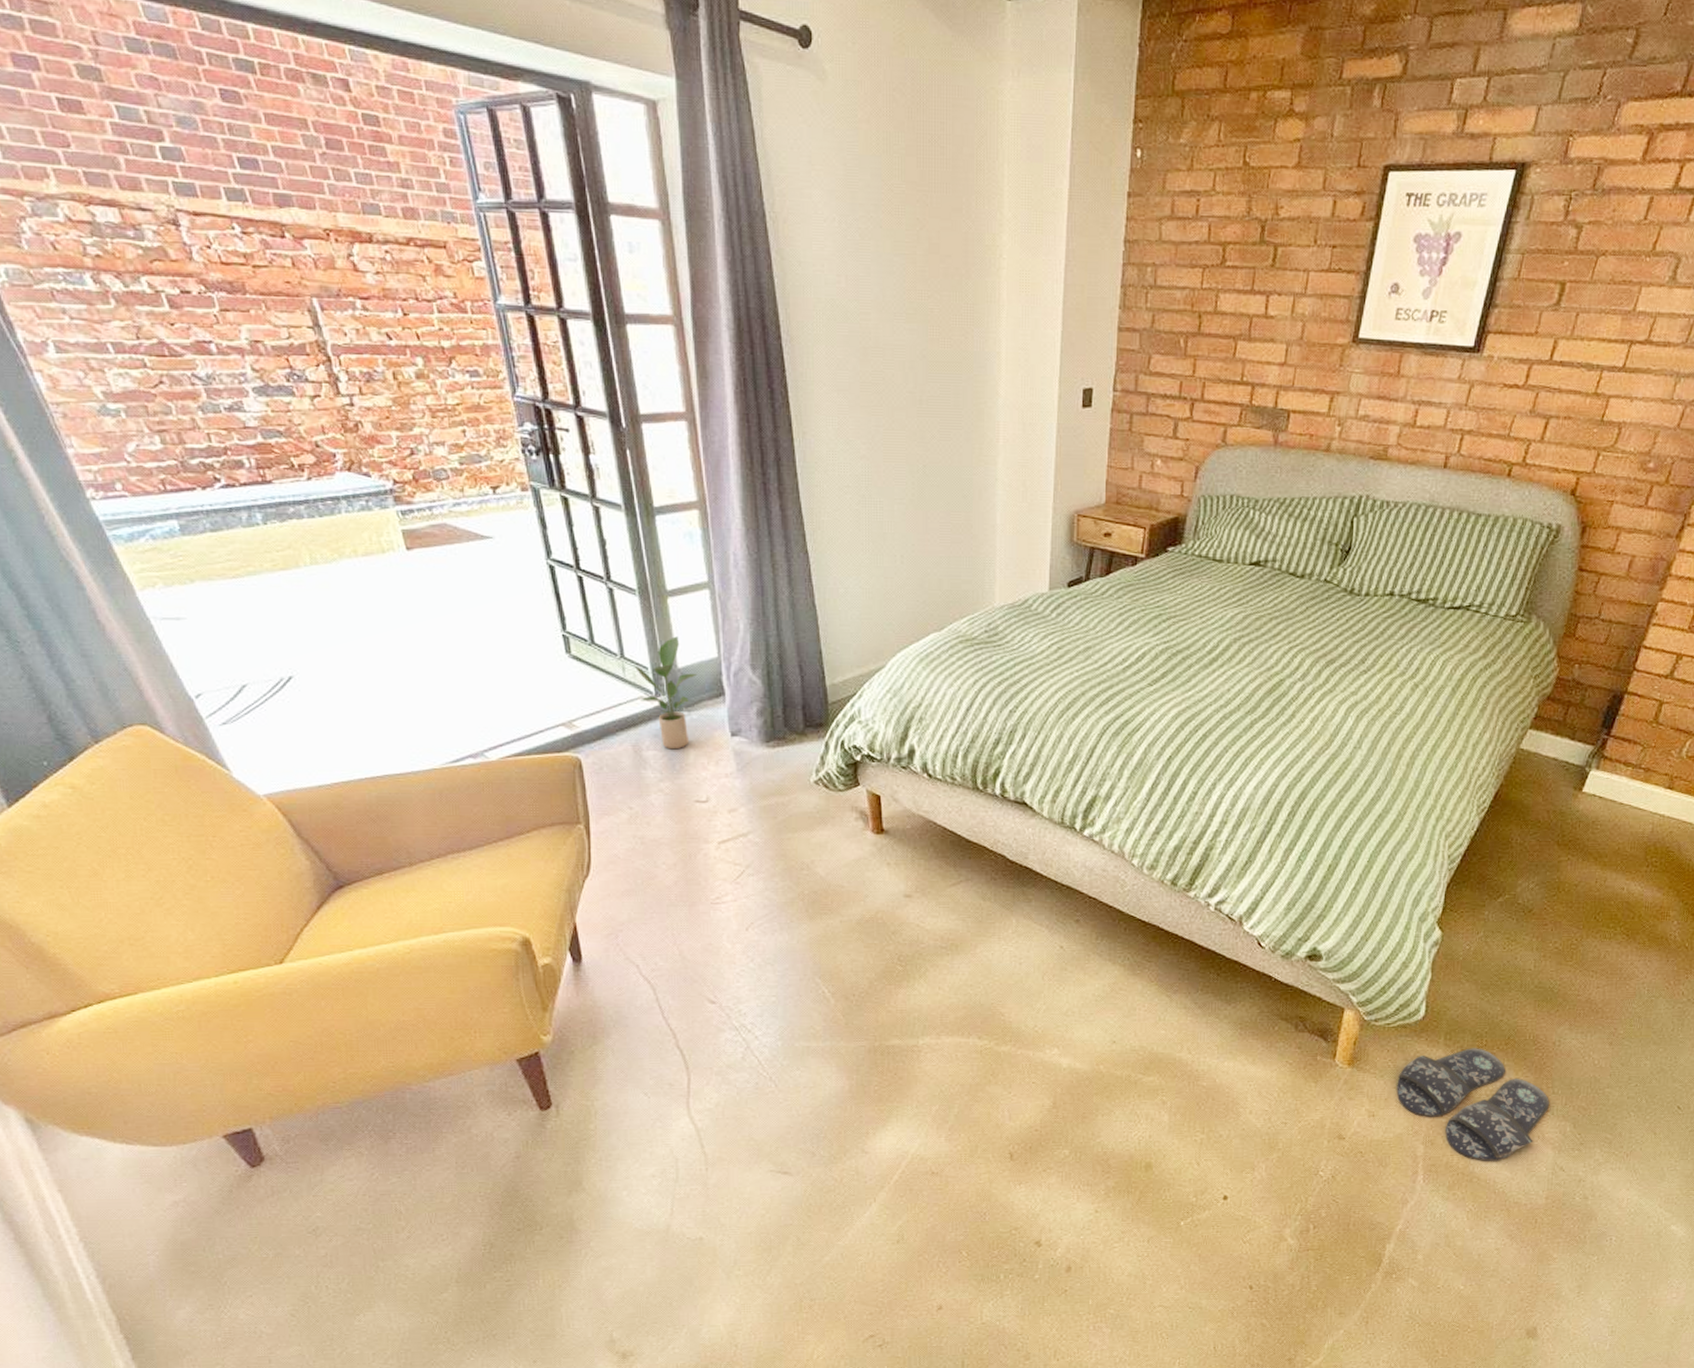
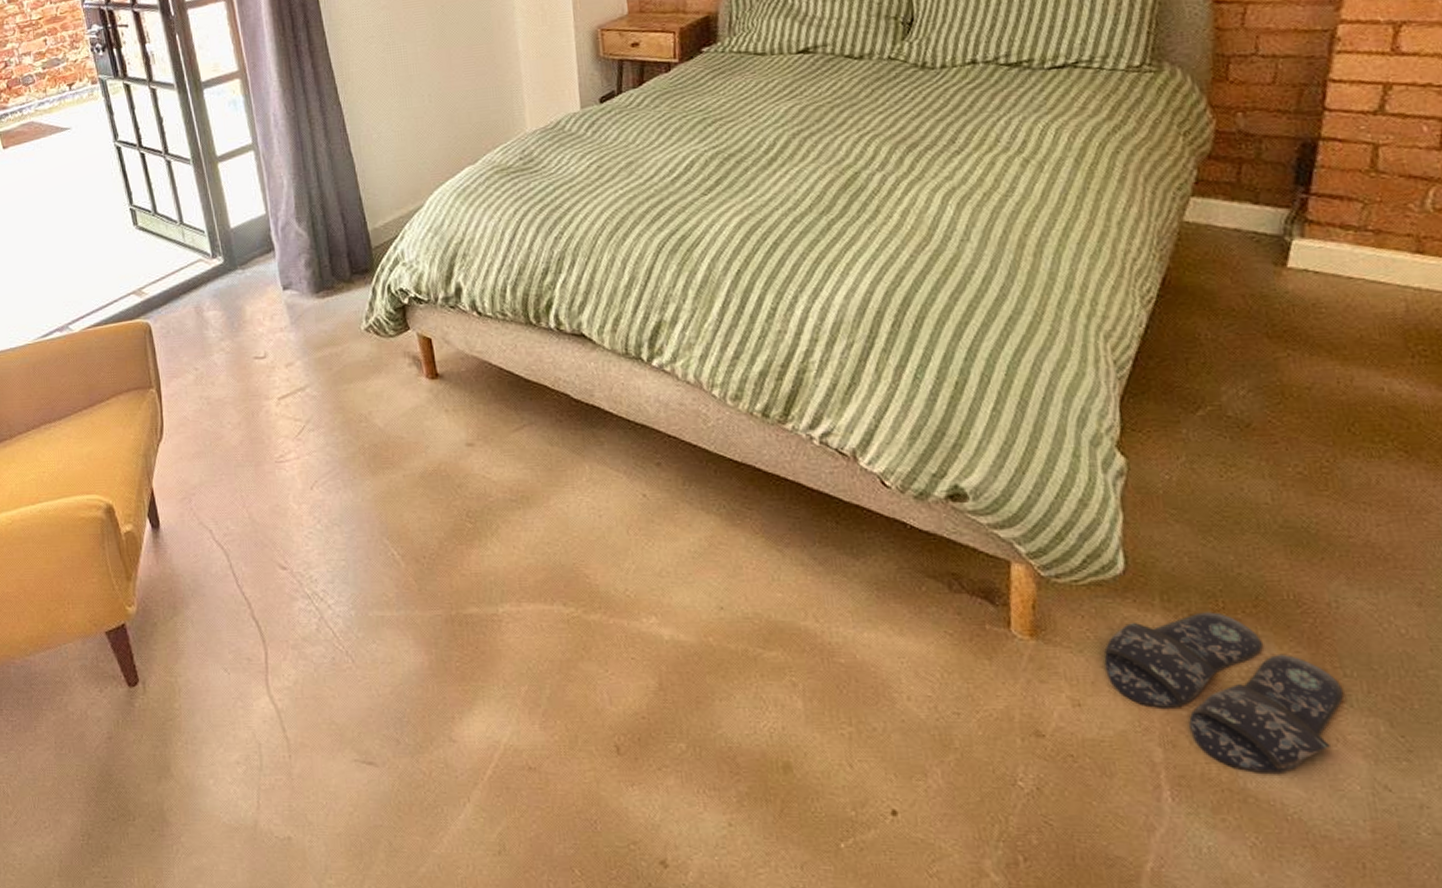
potted plant: present [634,636,698,750] -> none [192,198,249,308]

